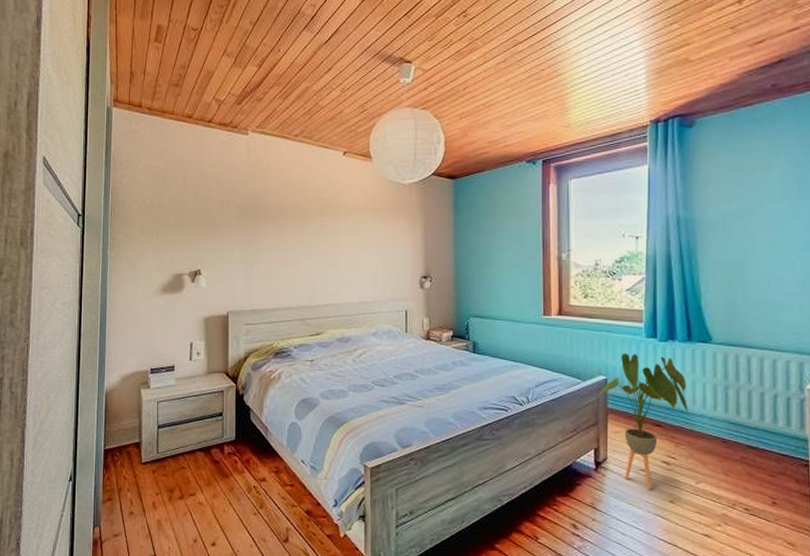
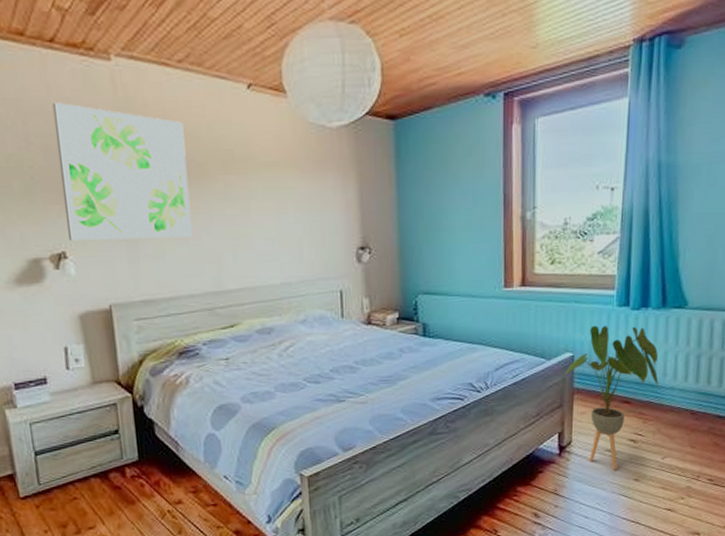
wall art: none [203,163,295,263] -> present [52,102,192,241]

